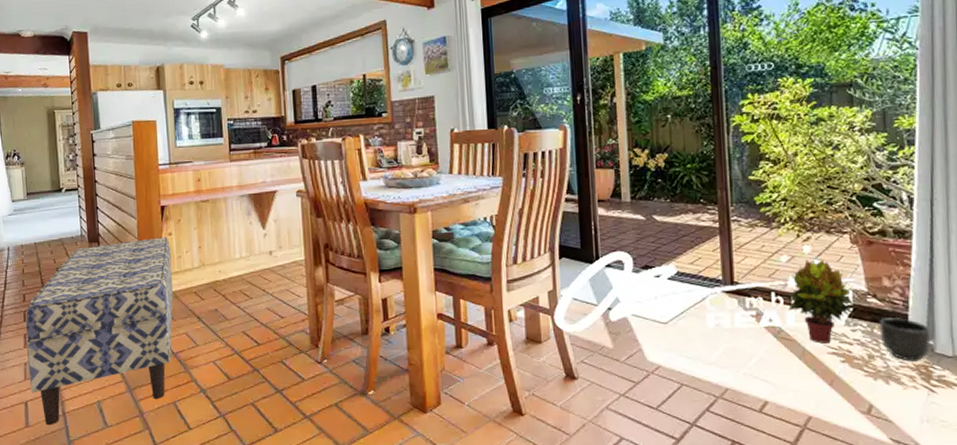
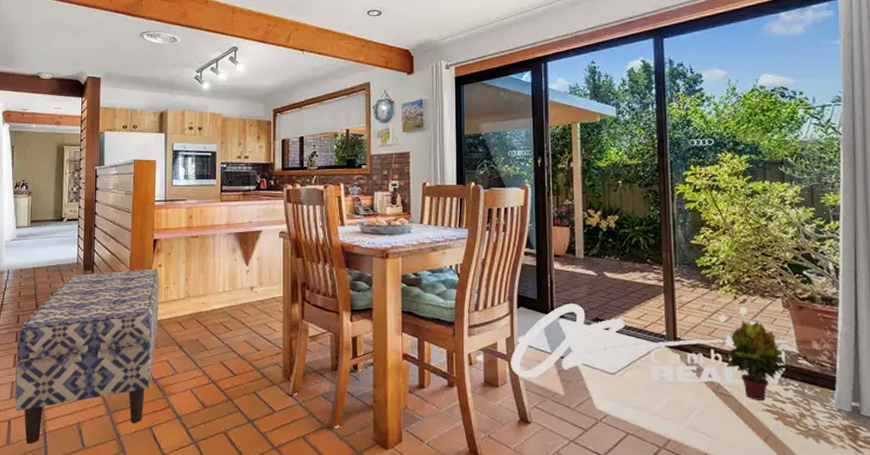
planter: present [879,318,931,361] -> none [809,379,857,422]

